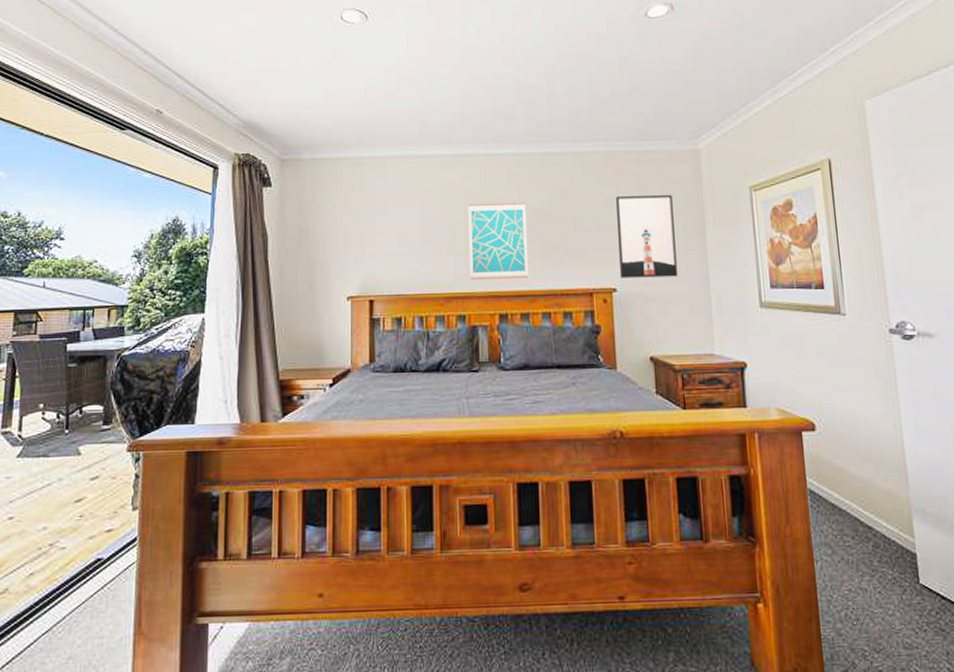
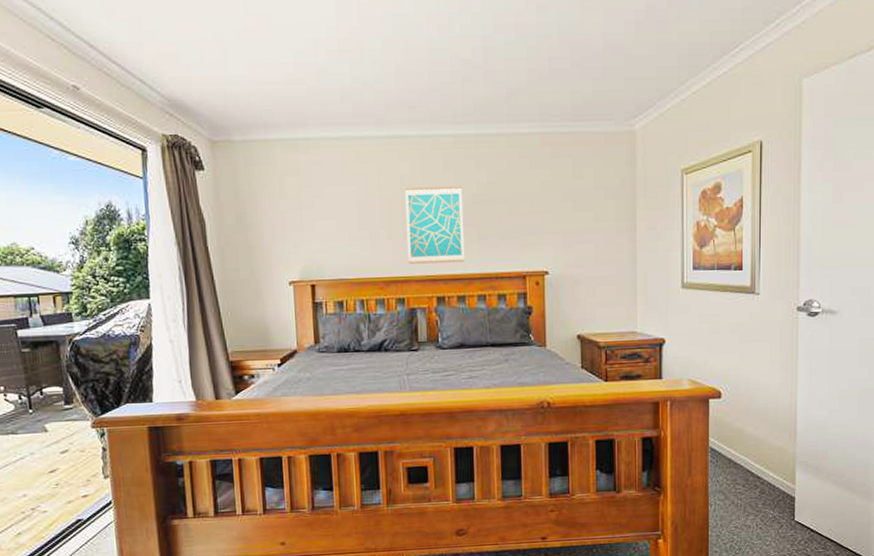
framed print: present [616,195,678,278] -> none [551,178,607,261]

